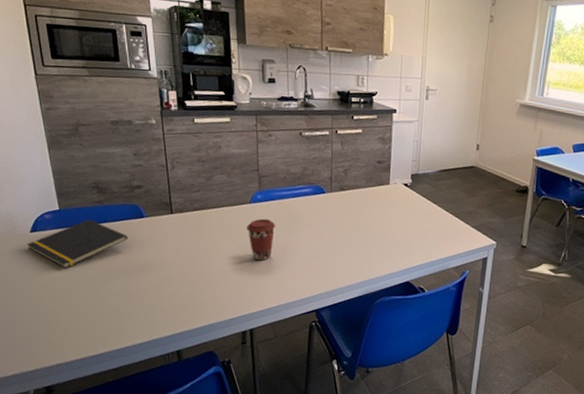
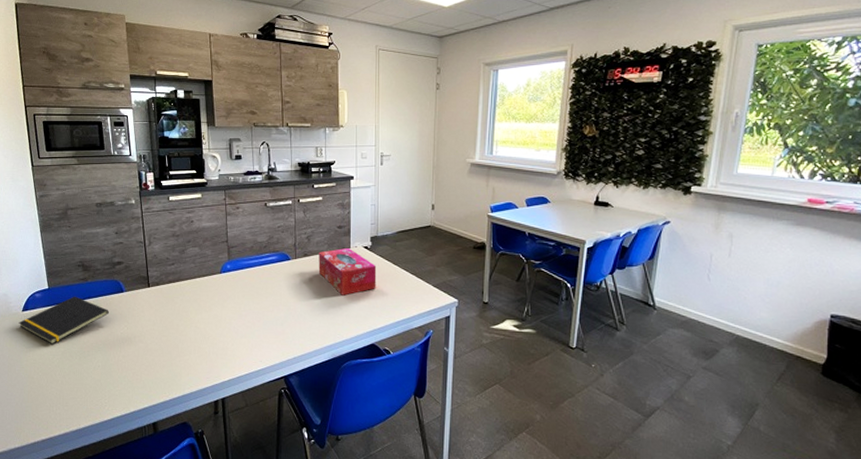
coffee cup: present [247,218,276,261] -> none [218,287,245,329]
tissue box: none [355,183,416,233] -> present [318,247,377,296]

